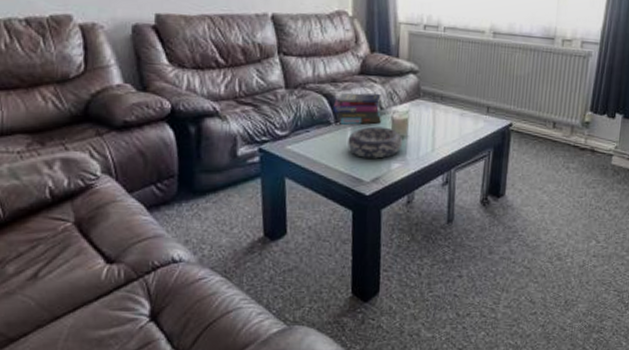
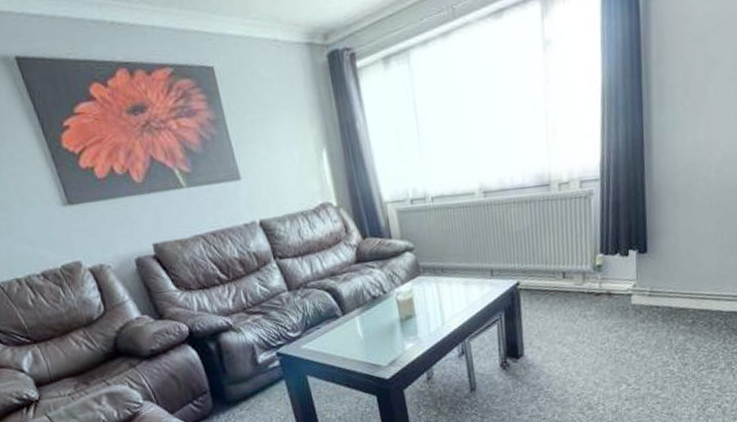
books: present [333,92,381,125] -> none [337,279,386,316]
decorative bowl: present [346,126,403,159] -> none [357,310,413,344]

